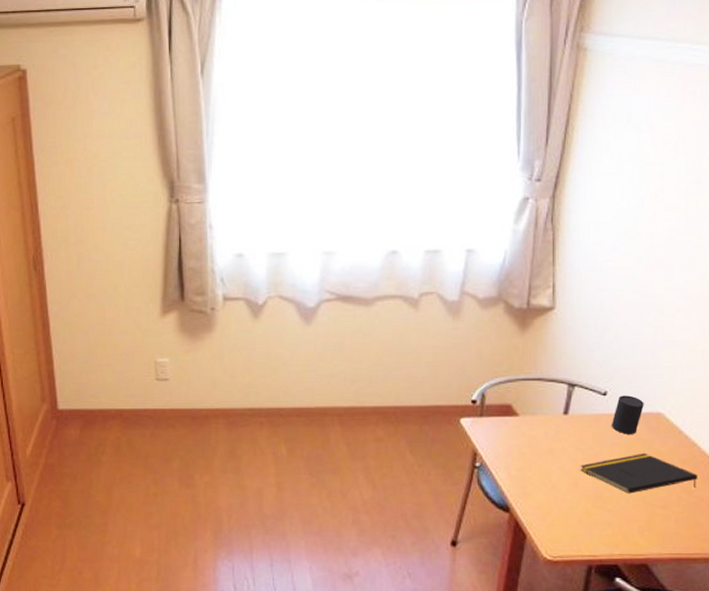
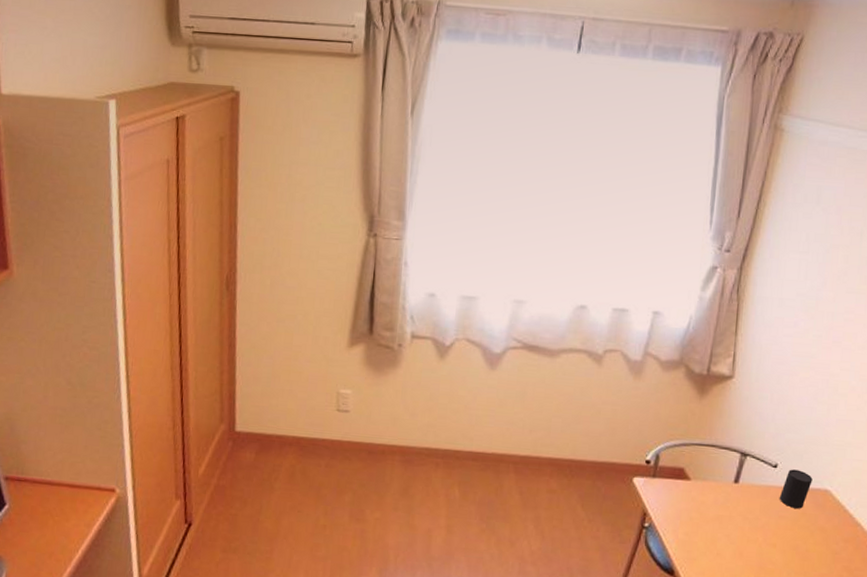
notepad: present [580,453,698,494] -> none [746,528,859,568]

